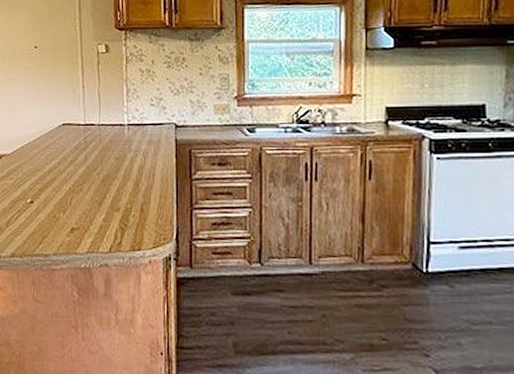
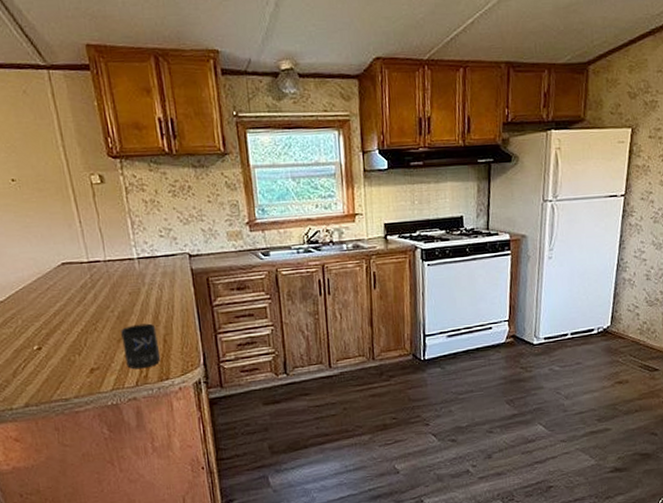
mug: none [103,189,136,235] -> present [121,323,161,369]

